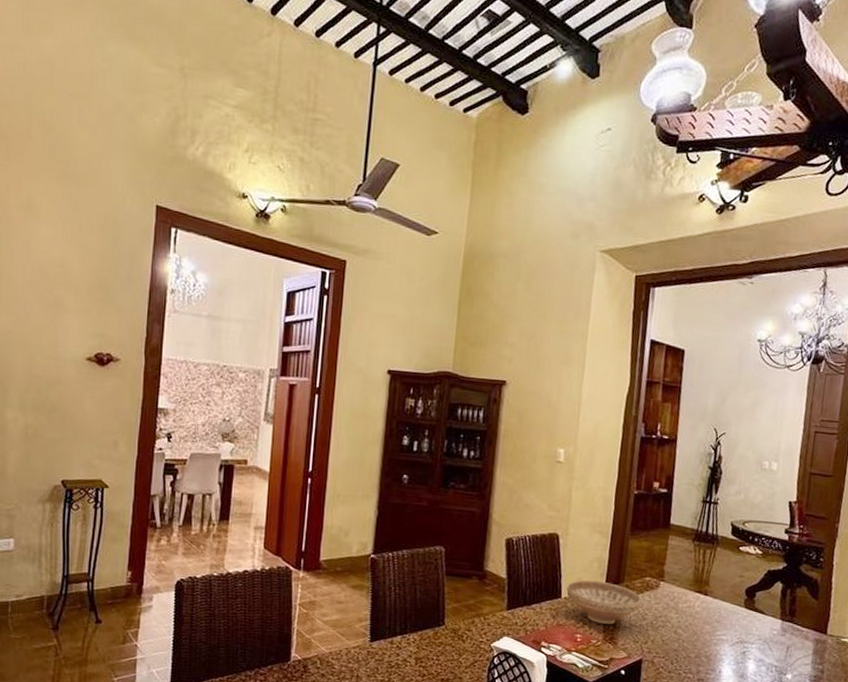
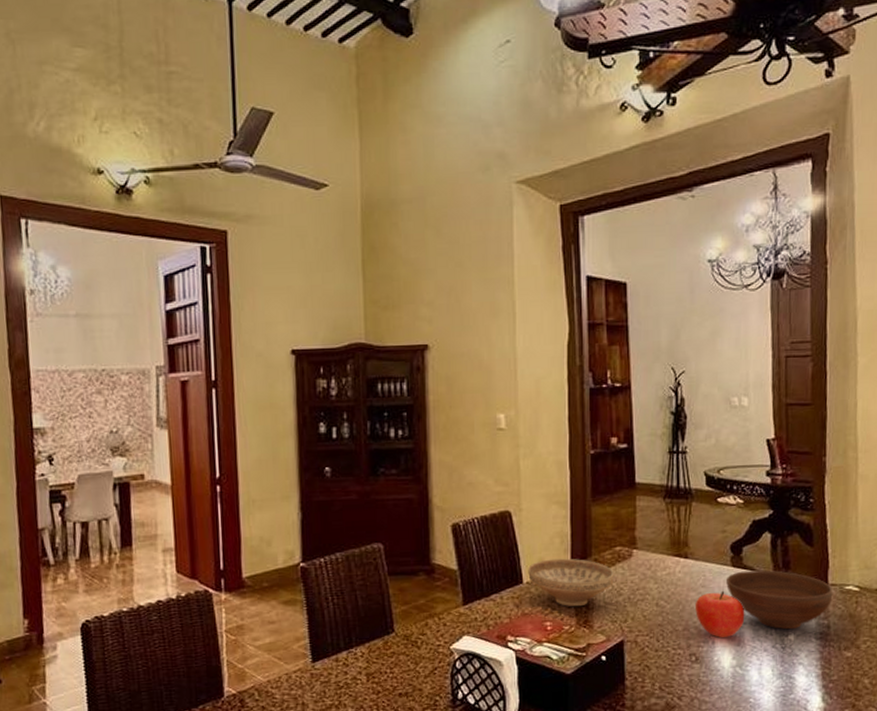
fruit: none [708,627,751,669] -> present [695,590,745,639]
bowl: none [738,613,831,670] -> present [726,570,833,630]

